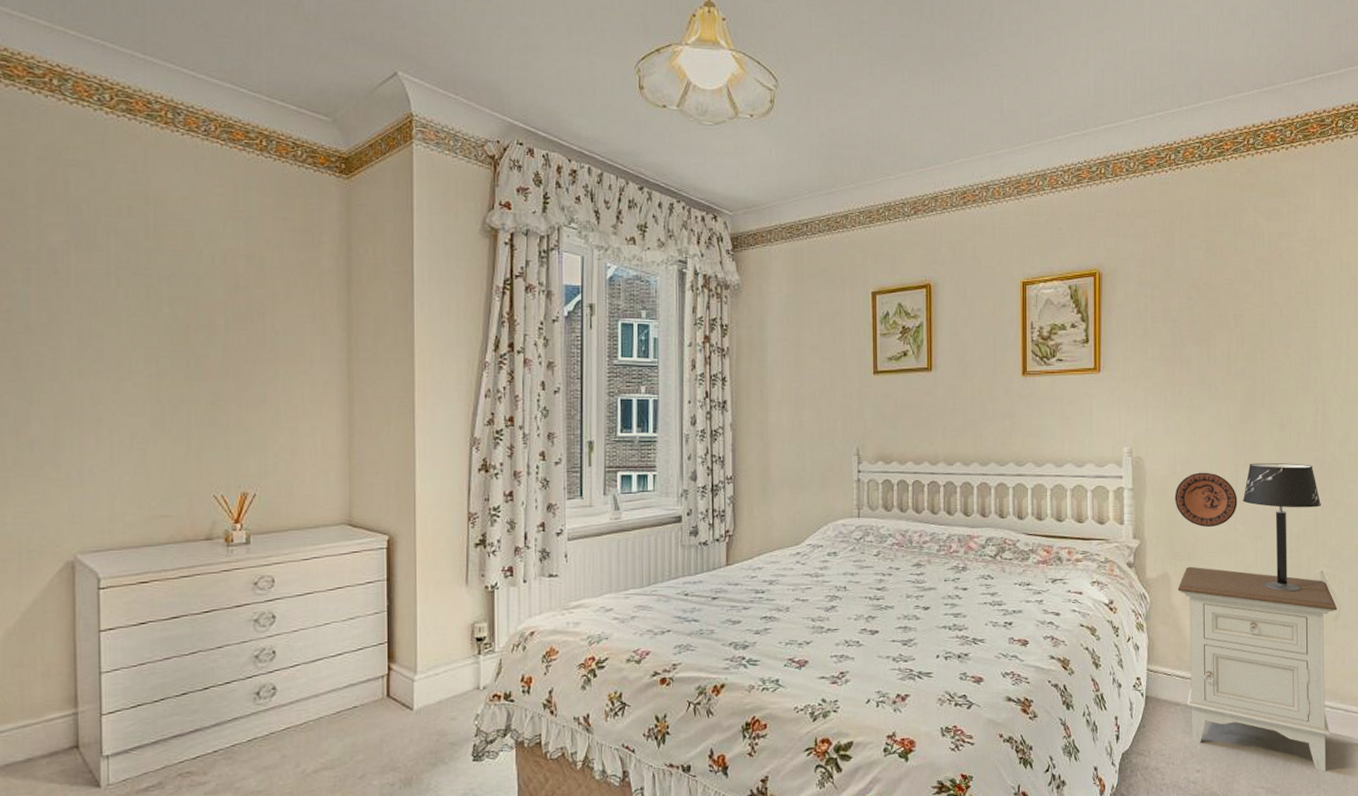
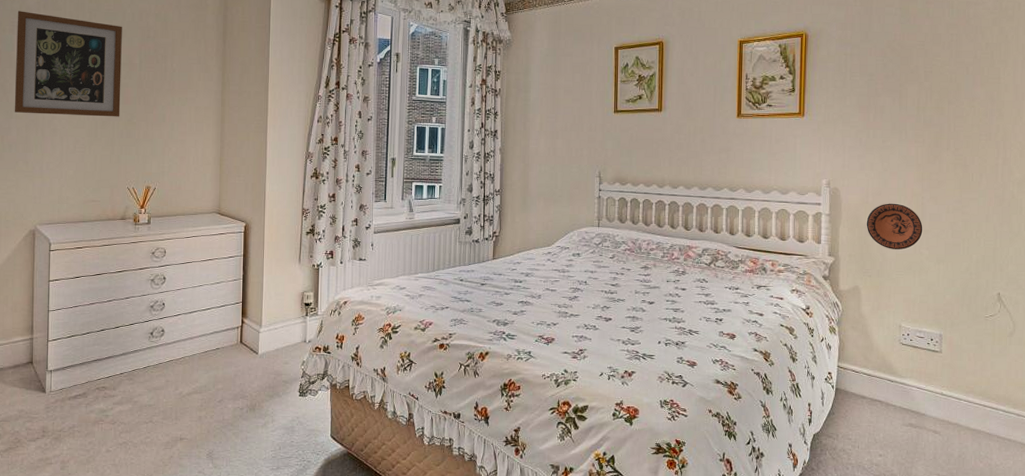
wall art: none [34,253,199,399] -> present [14,11,122,117]
nightstand: present [1177,566,1337,771] -> none [866,282,1012,466]
table lamp: present [1242,462,1322,592] -> none [927,197,1000,309]

